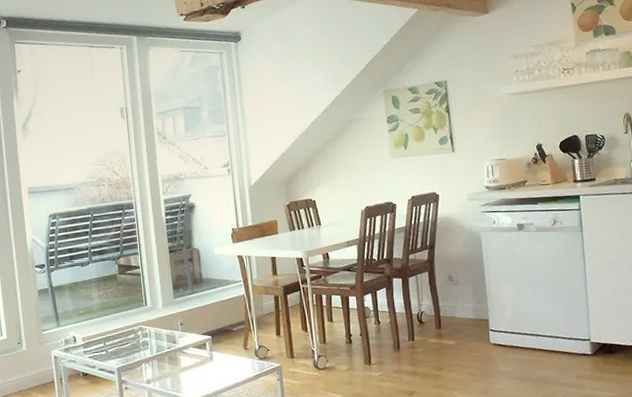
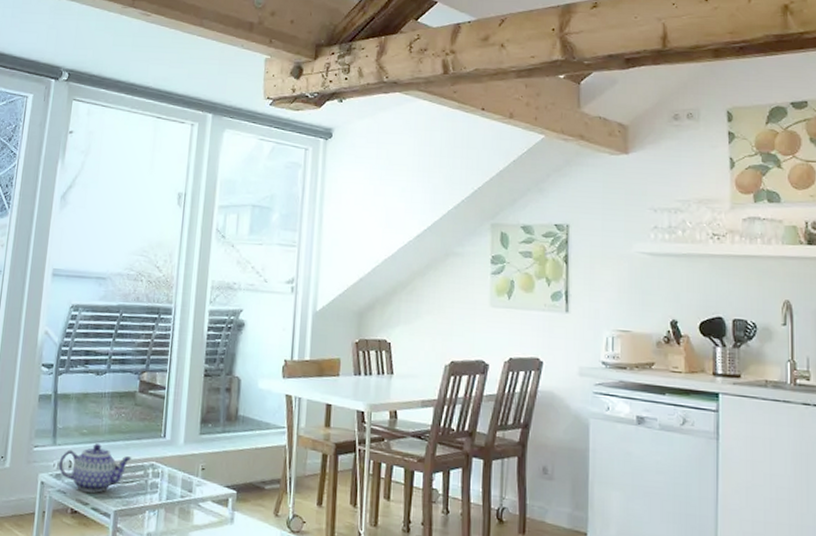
teapot: none [65,320,123,358] -> present [58,444,132,493]

